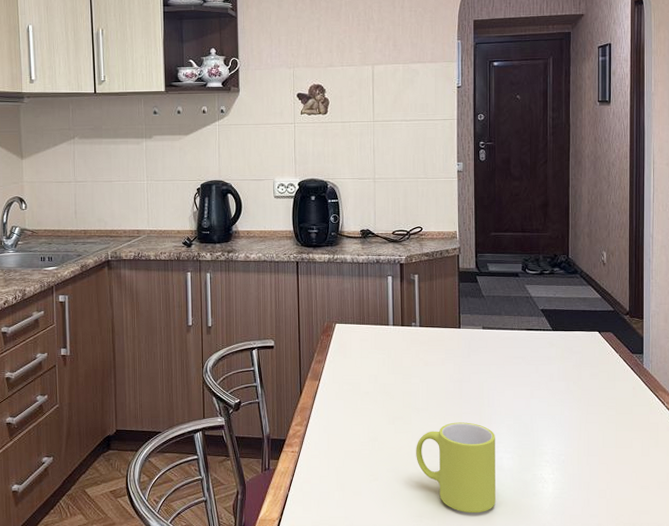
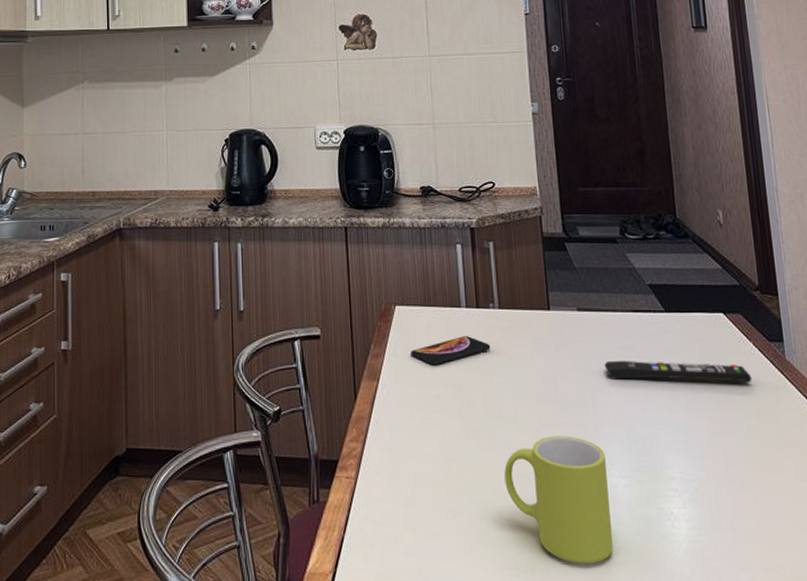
smartphone: none [346,348,411,370] -> present [410,336,491,366]
remote control: none [500,366,616,384] -> present [604,360,752,383]

